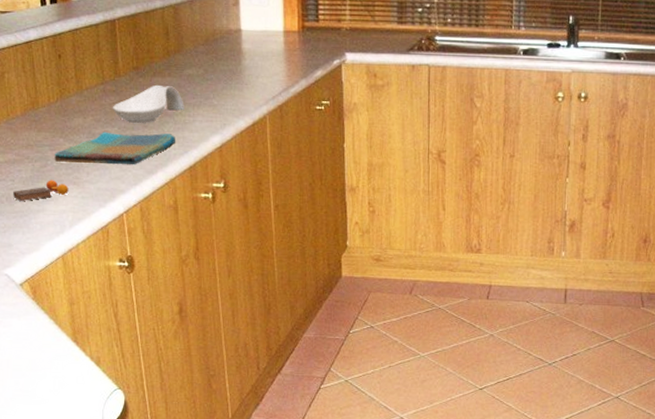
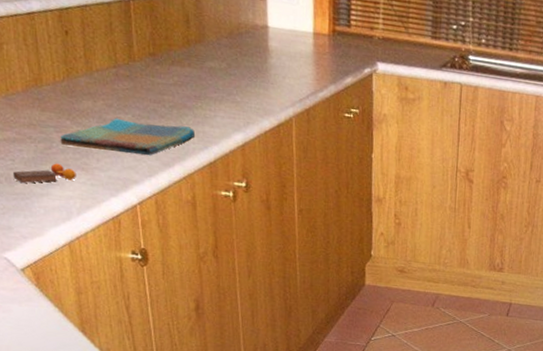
spoon rest: present [112,84,184,123] -> none [125,74,205,114]

